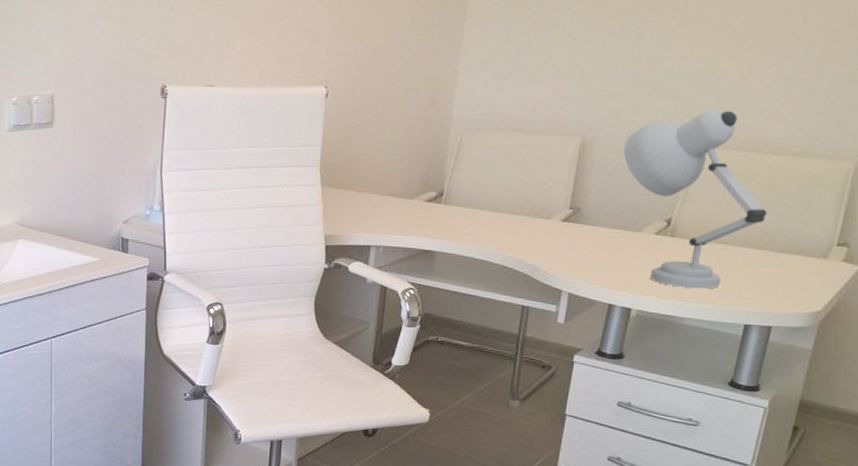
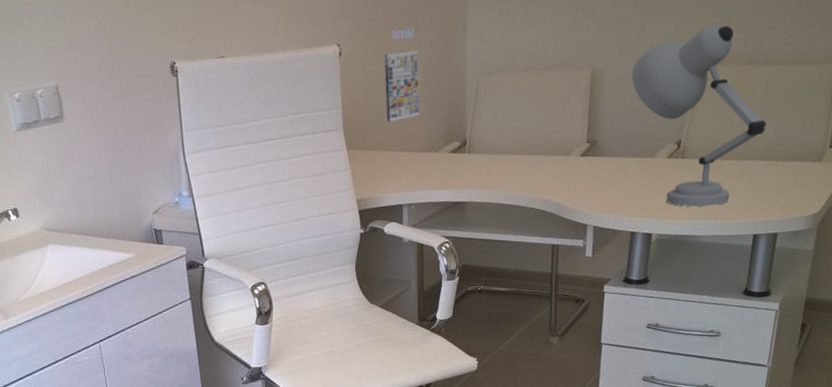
calendar: none [365,77,404,164] -> present [384,26,421,122]

